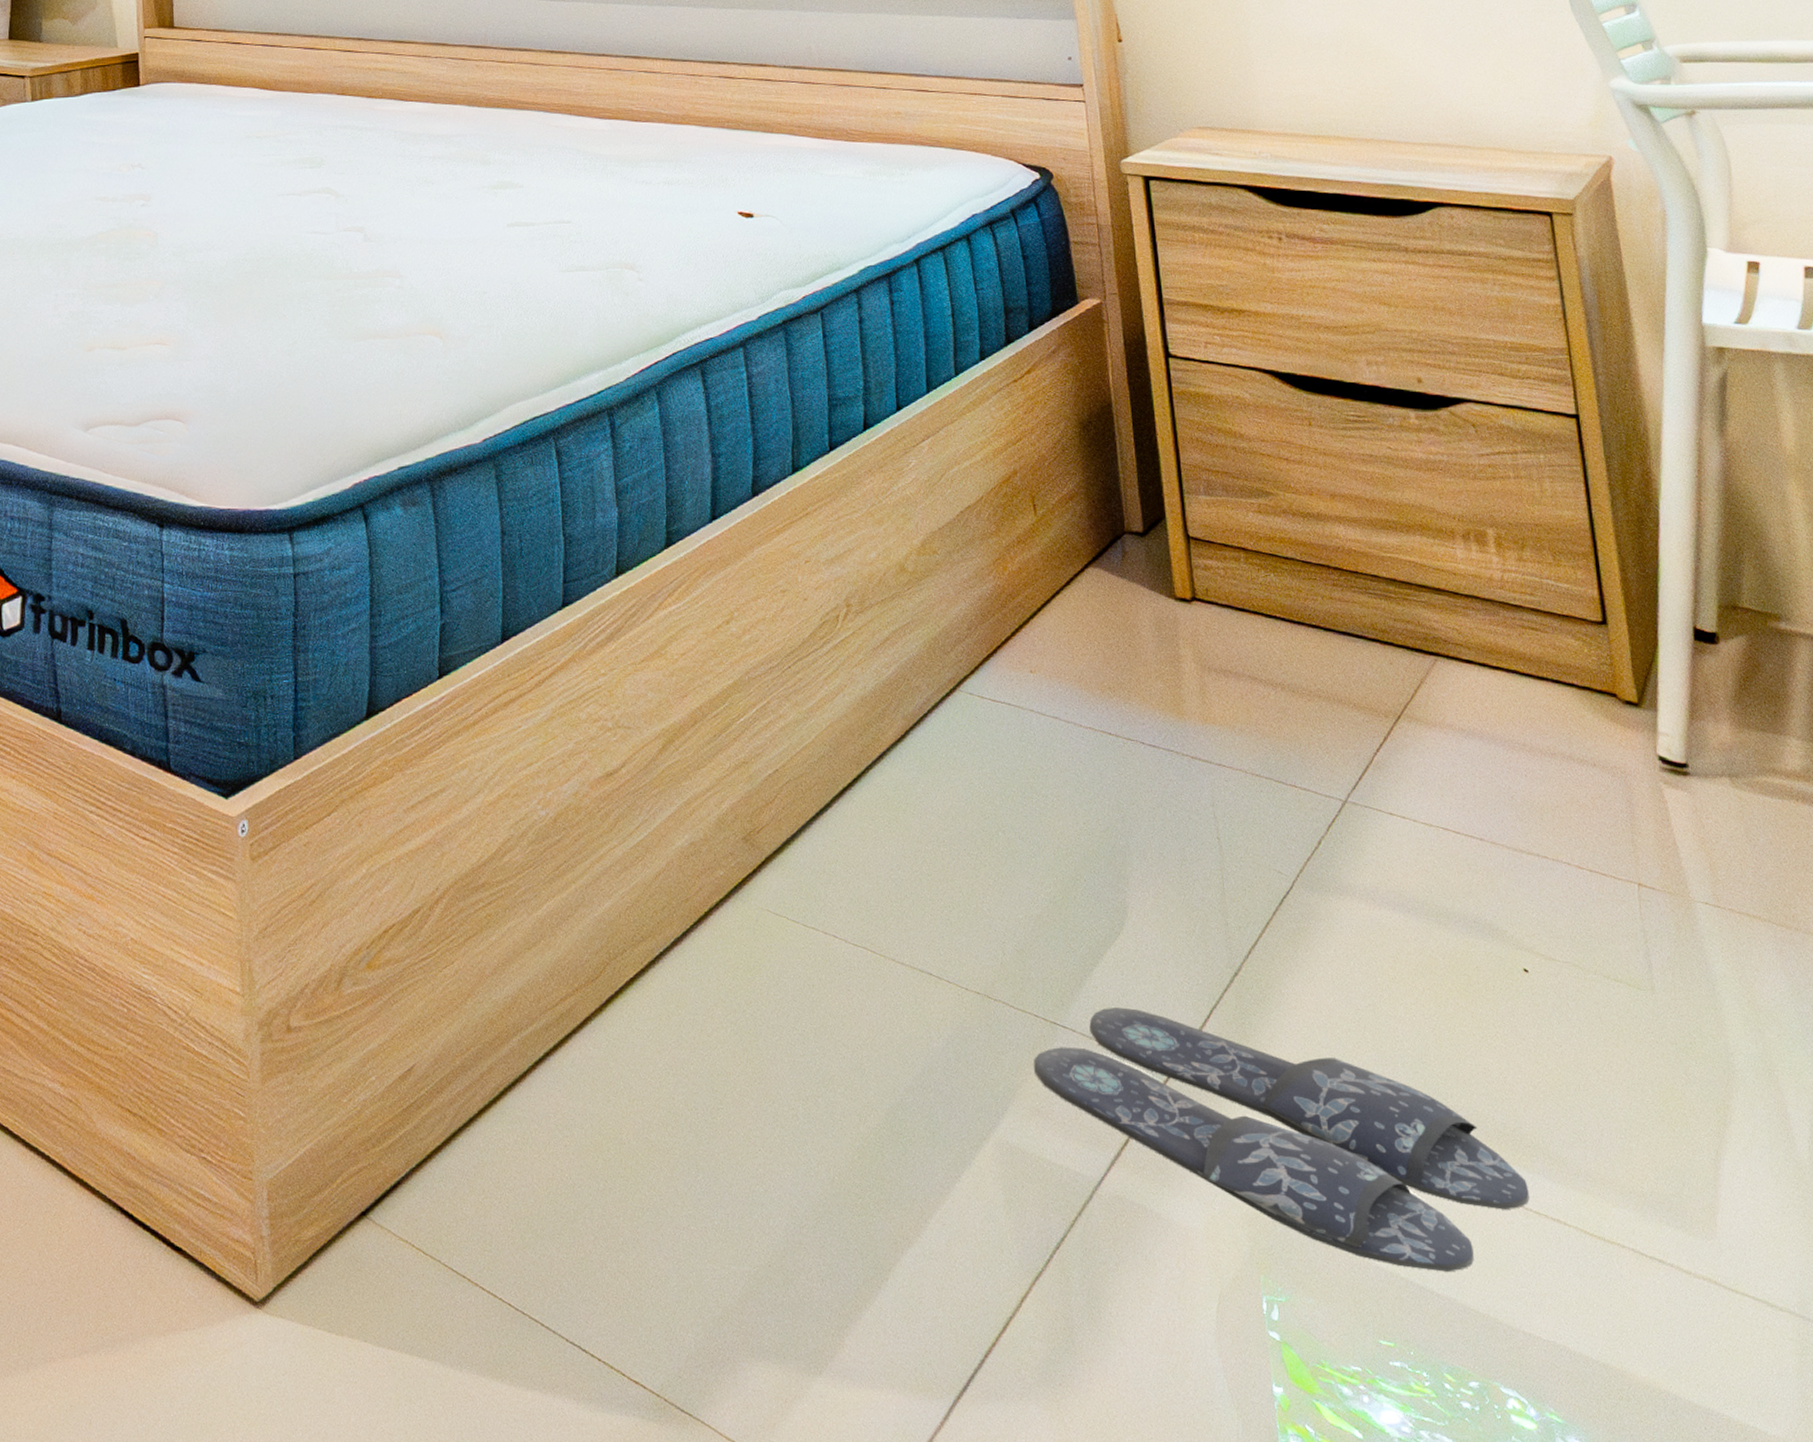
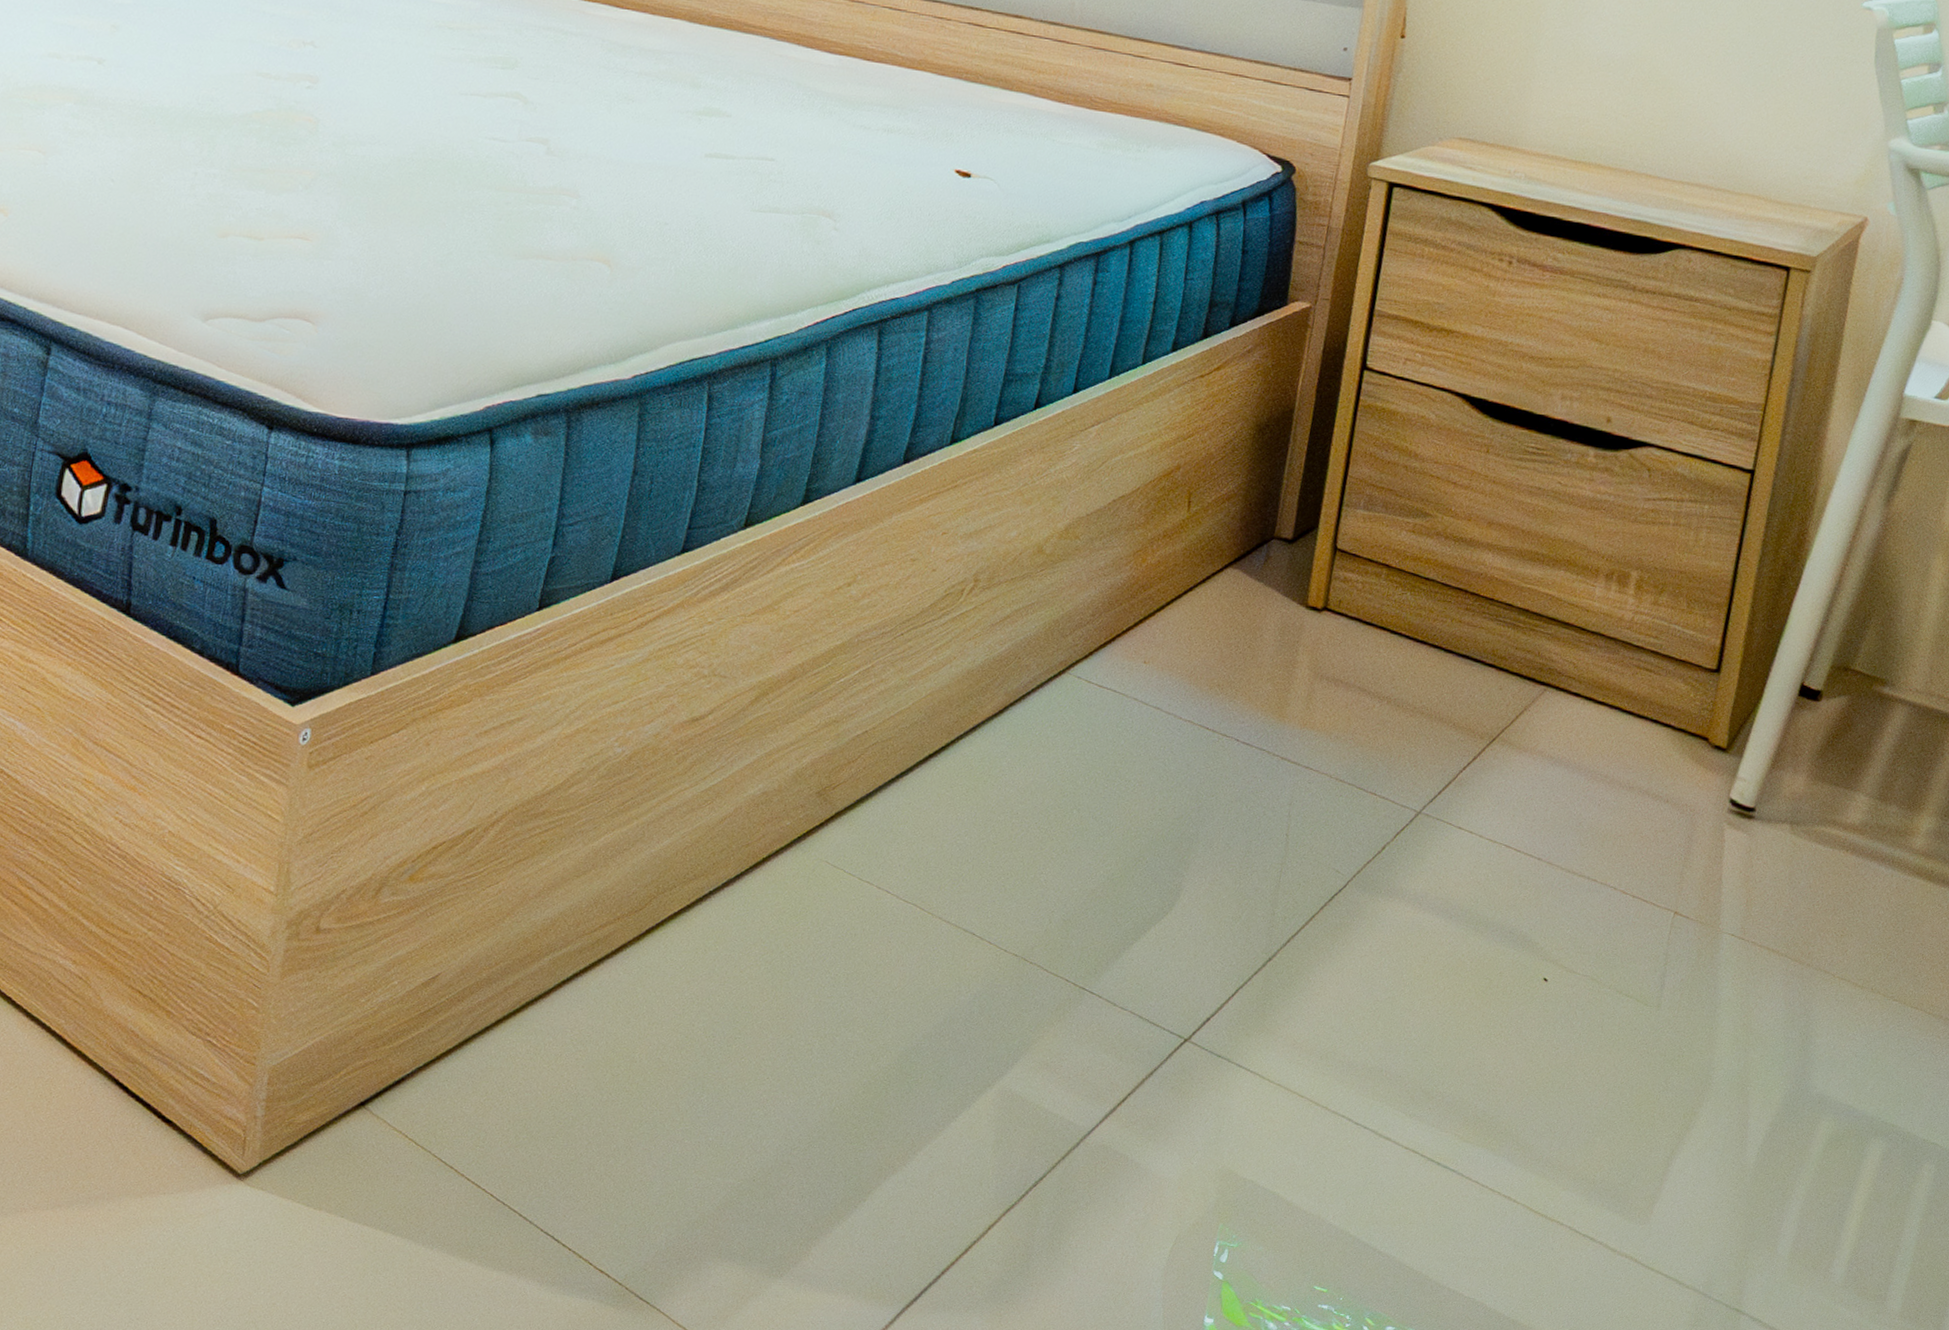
slippers: present [1034,1007,1529,1272] -> none [1052,979,1491,1233]

